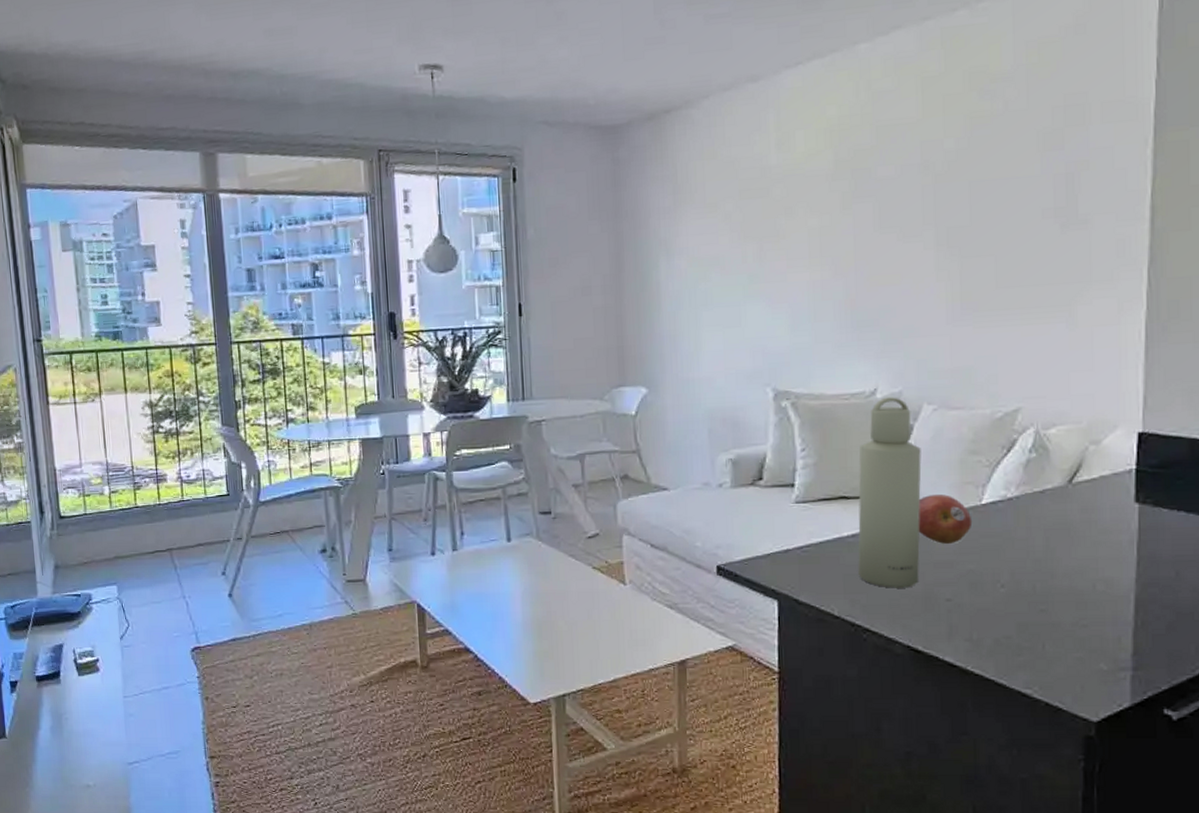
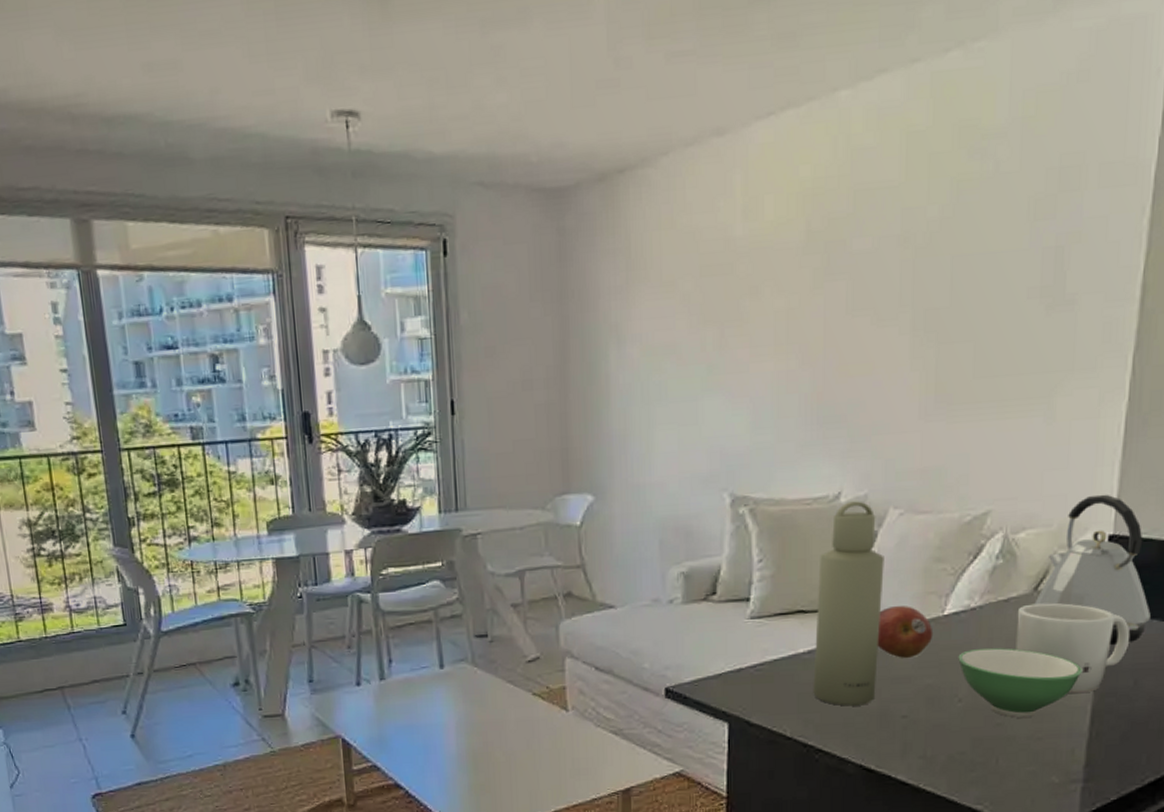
bowl: none [998,536,1123,606] -> present [958,647,1083,719]
mug: none [1053,495,1168,582] -> present [1015,602,1131,693]
kettle: none [1070,394,1186,536] -> present [1034,494,1151,645]

